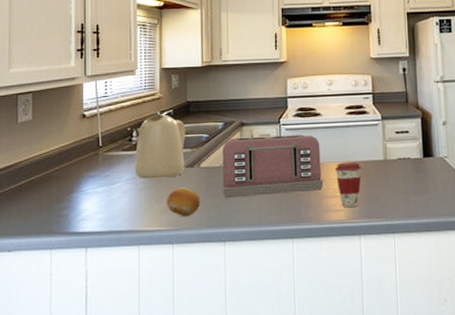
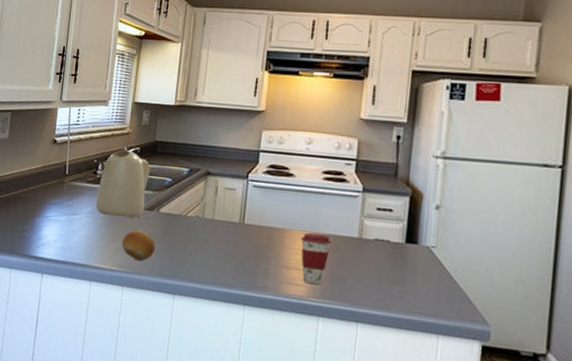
toaster: present [222,134,323,199] -> none [178,187,289,260]

